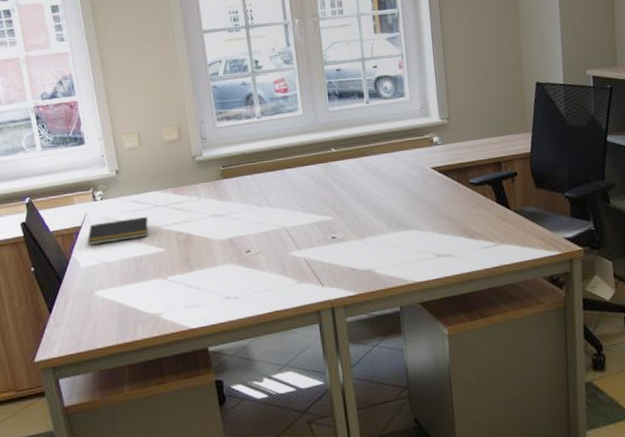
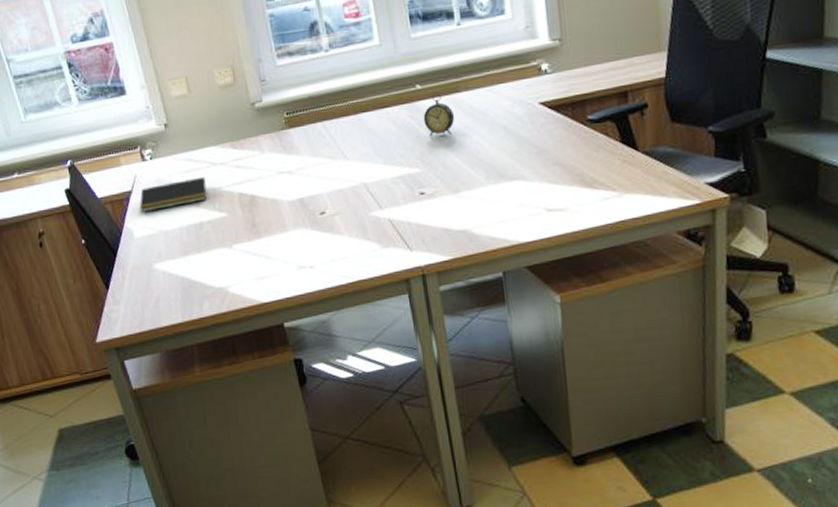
alarm clock: none [336,155,363,190] -> present [423,92,455,136]

